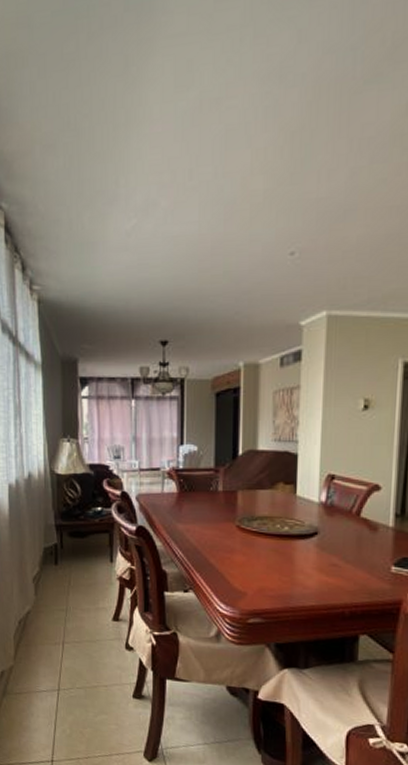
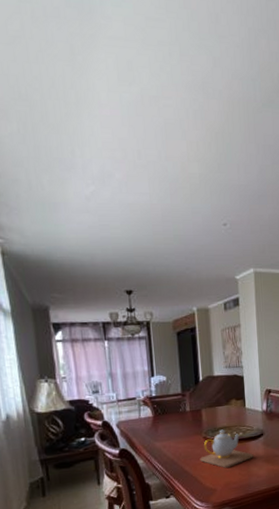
teapot: none [229,519,301,569] -> present [200,429,253,468]

